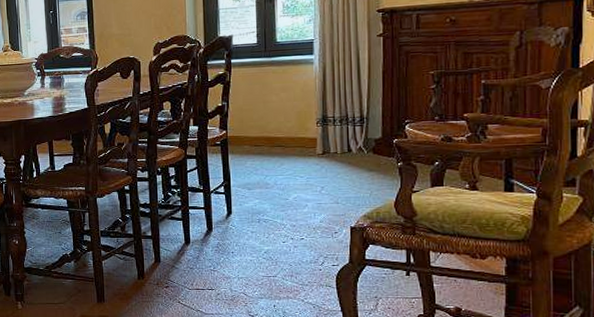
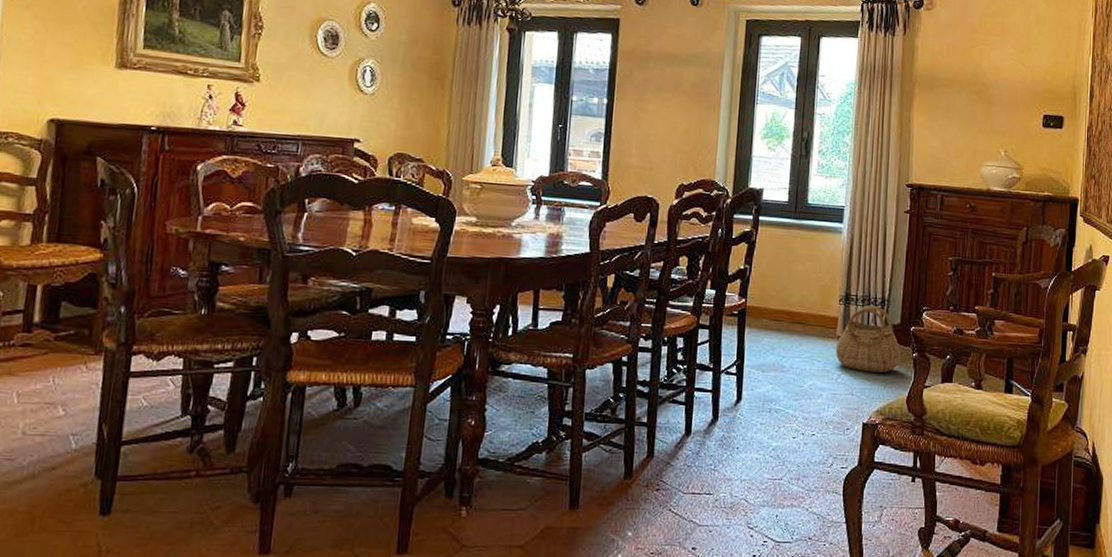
basket: none [316,124,385,183] -> present [835,305,901,374]

